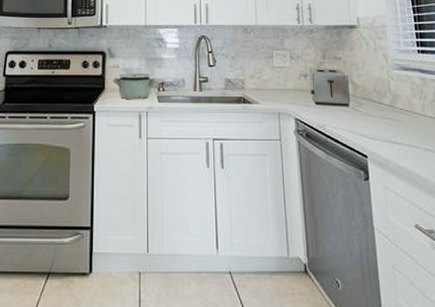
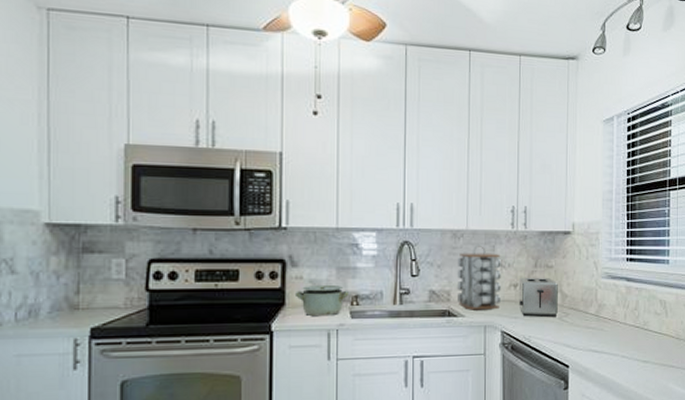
spice rack: none [249,38,292,98] -> present [457,244,501,310]

